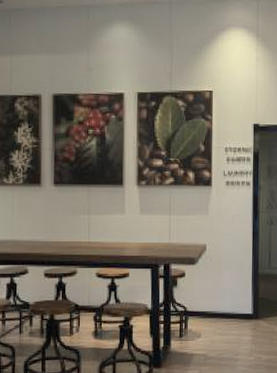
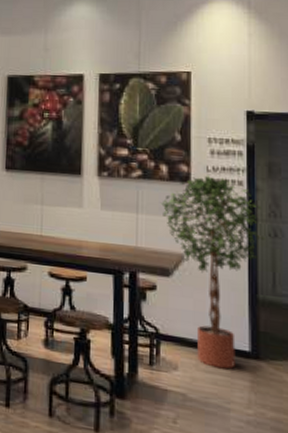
potted tree: none [188,179,265,330] -> present [160,175,266,369]

